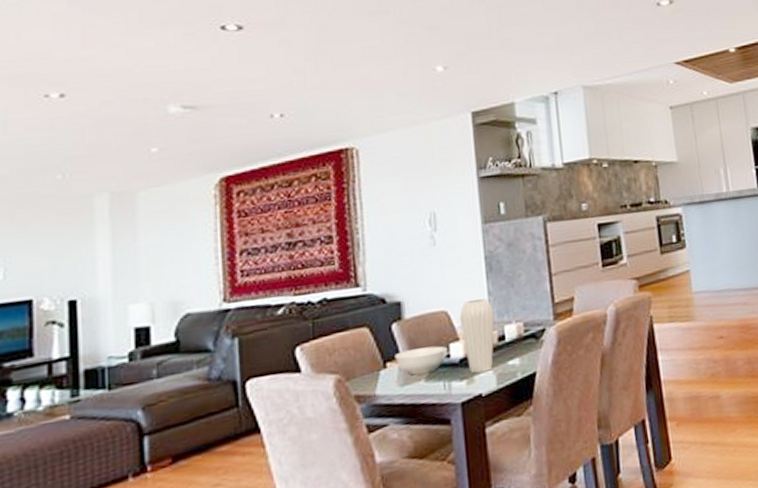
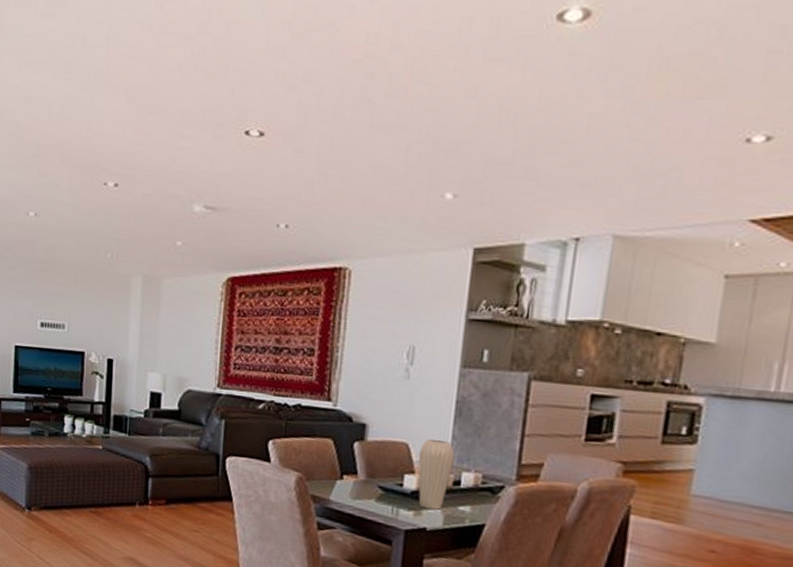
bowl: present [394,345,448,376] -> none [351,469,402,496]

